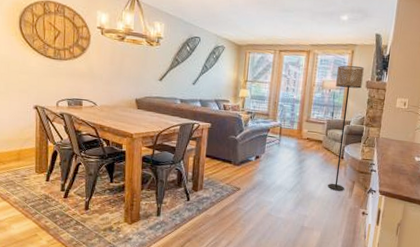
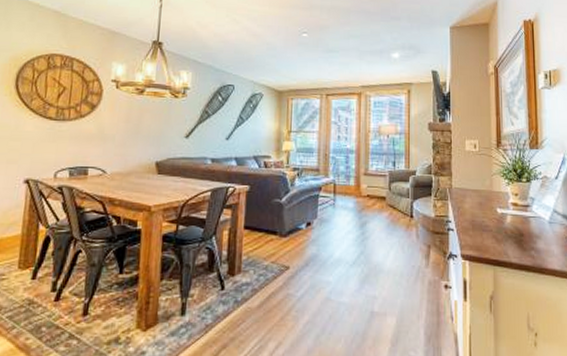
floor lamp: present [328,65,364,191] -> none [394,106,424,260]

